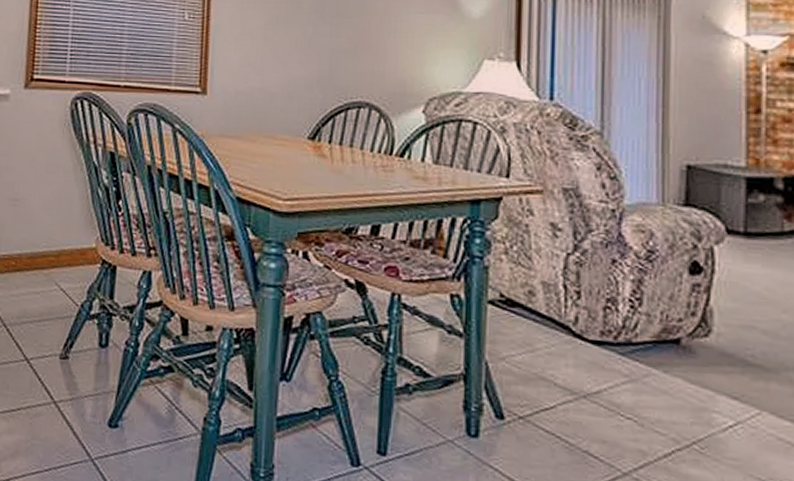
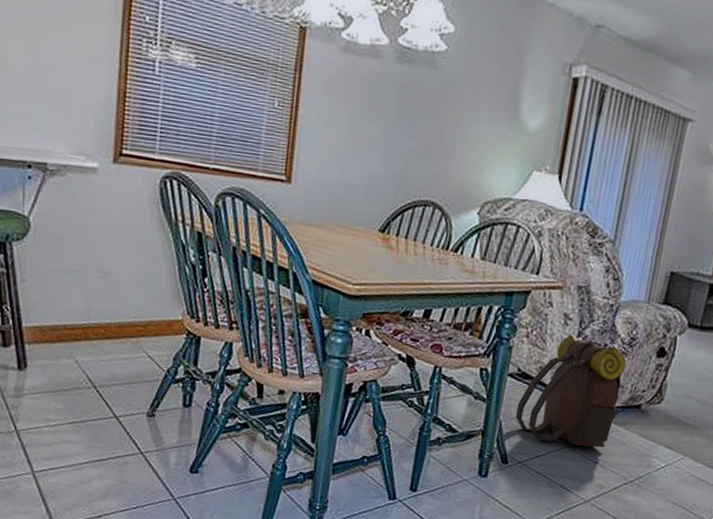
backpack: none [506,247,650,398] -> present [515,333,627,448]

